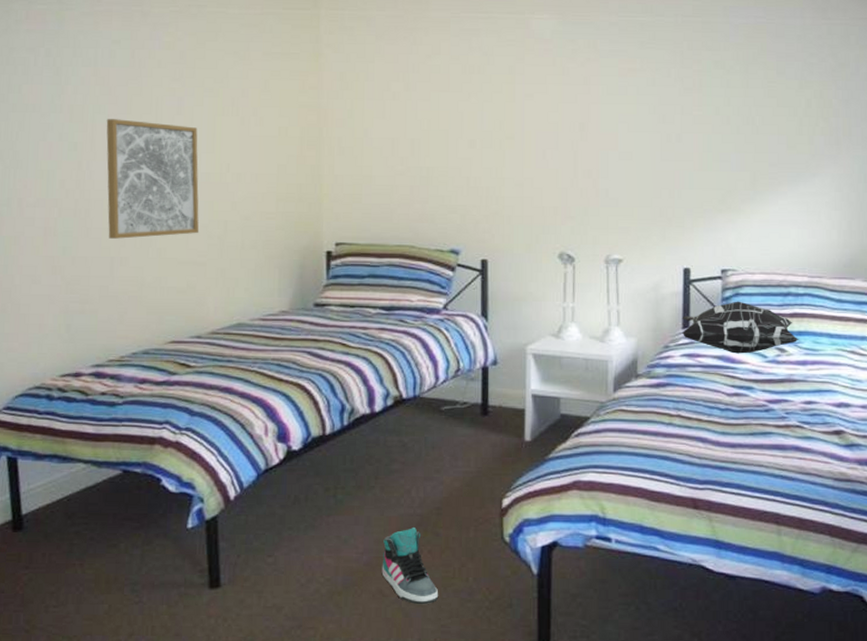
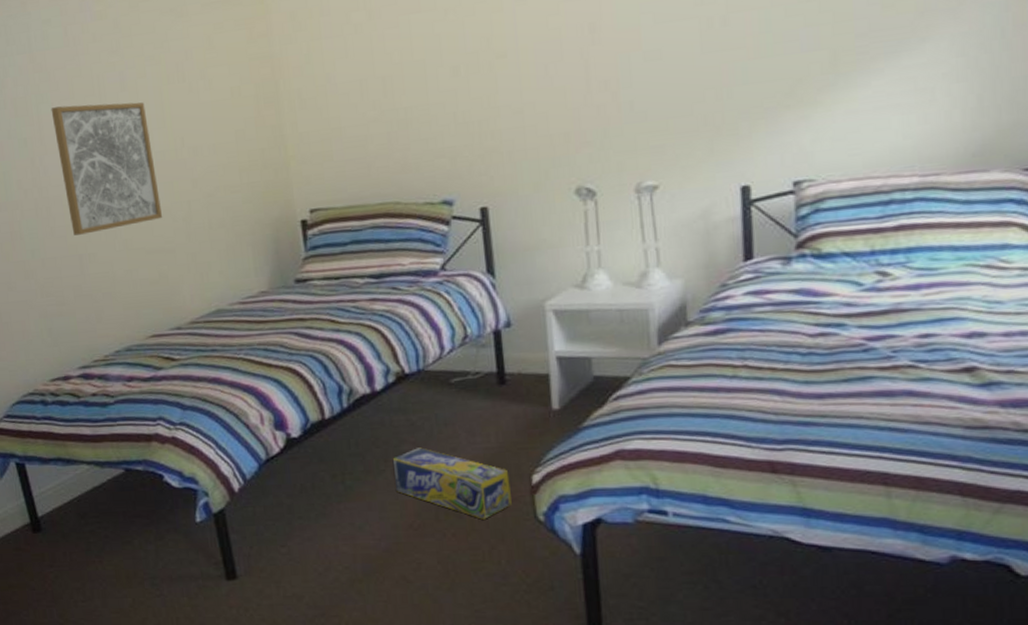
sneaker: present [381,528,439,605] -> none [401,511,469,590]
box: none [382,467,483,538] -> present [392,447,512,520]
decorative pillow: present [681,301,798,354] -> none [742,218,907,285]

